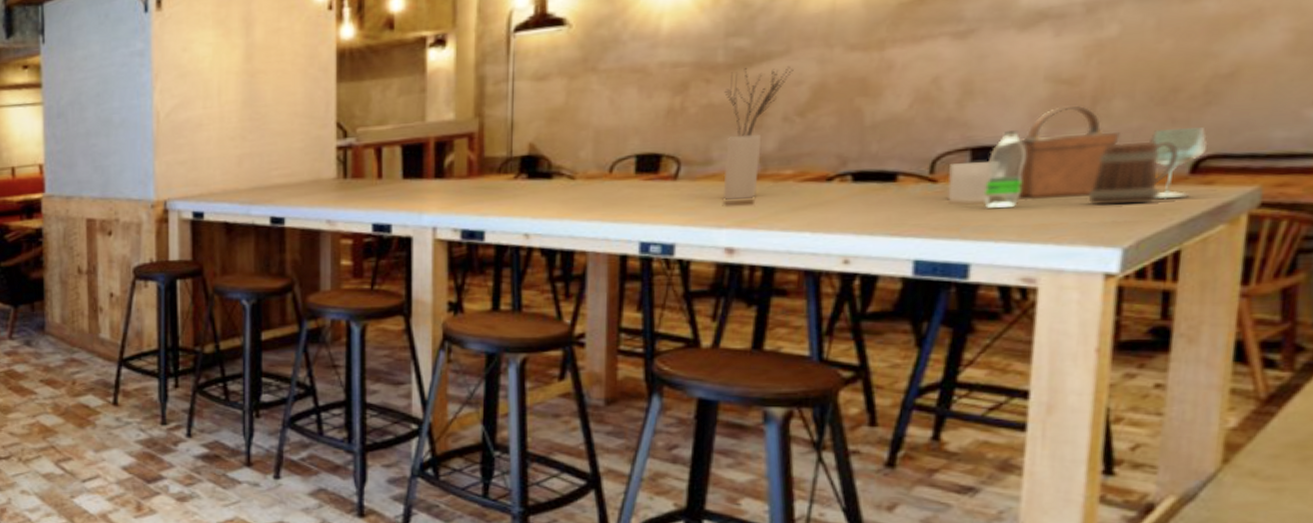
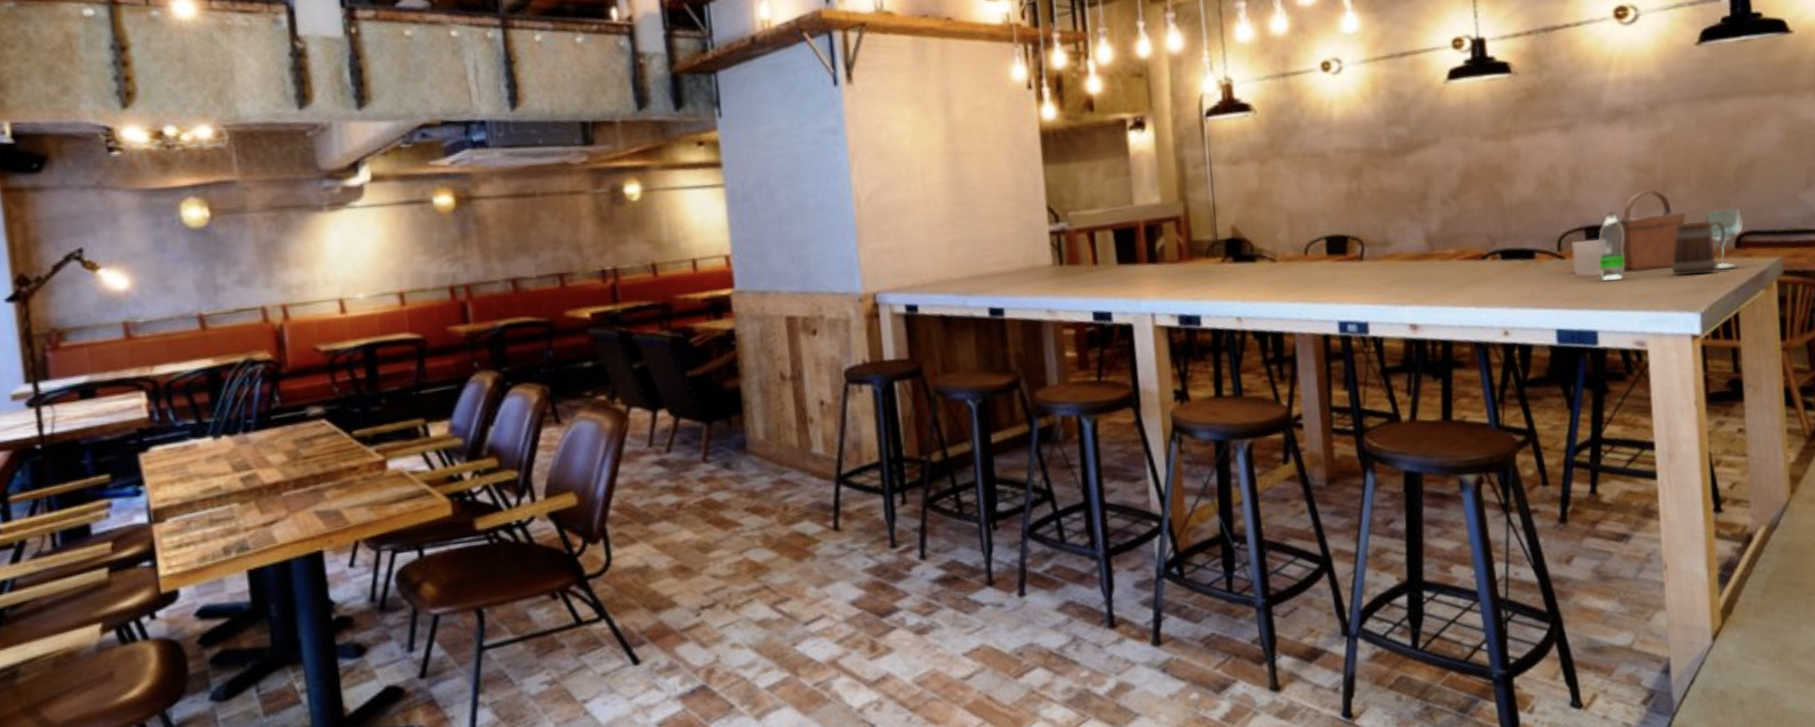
vase: present [722,66,794,208] -> none [1391,153,1444,286]

